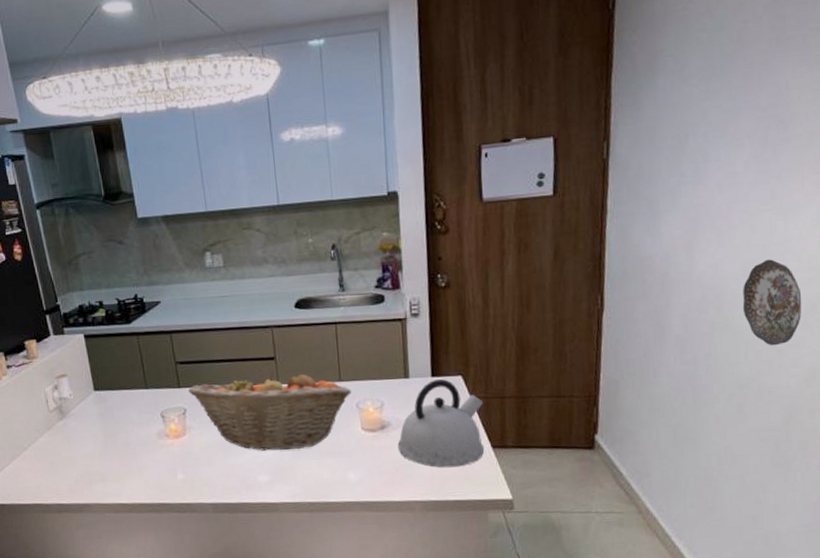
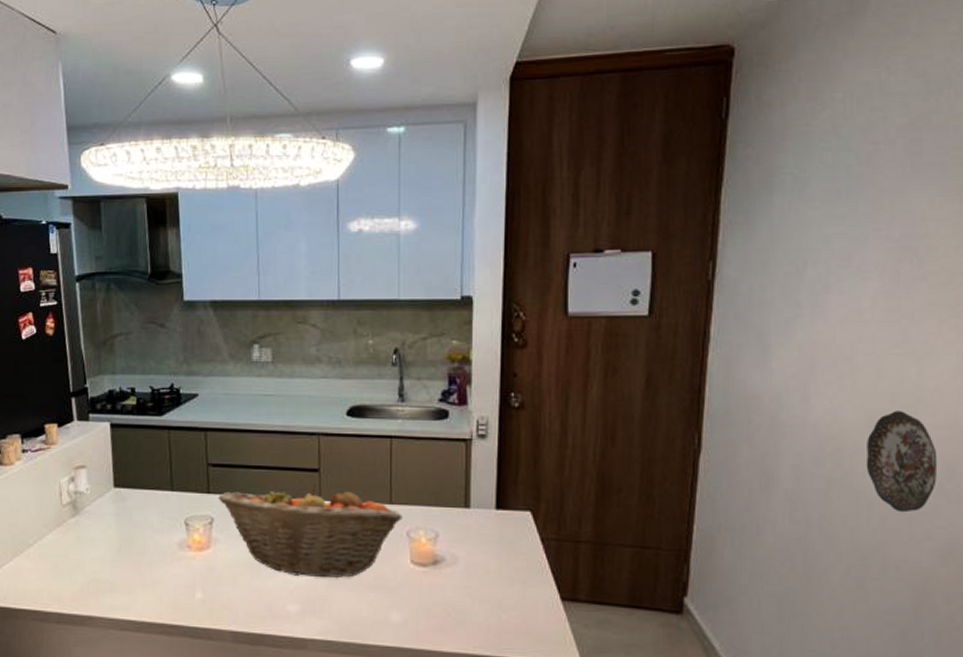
kettle: present [397,379,485,468] -> none [450,513,555,619]

